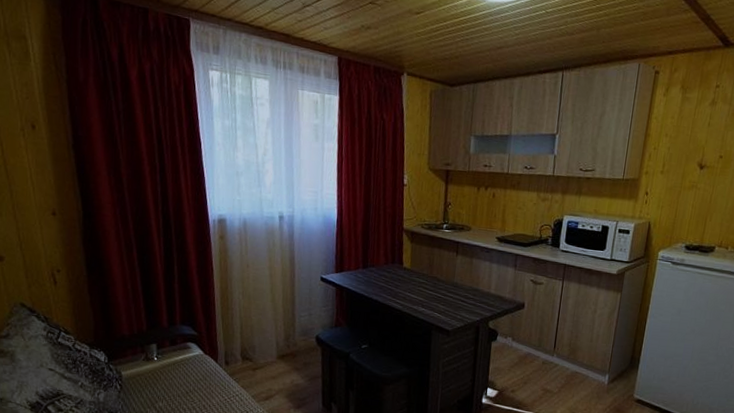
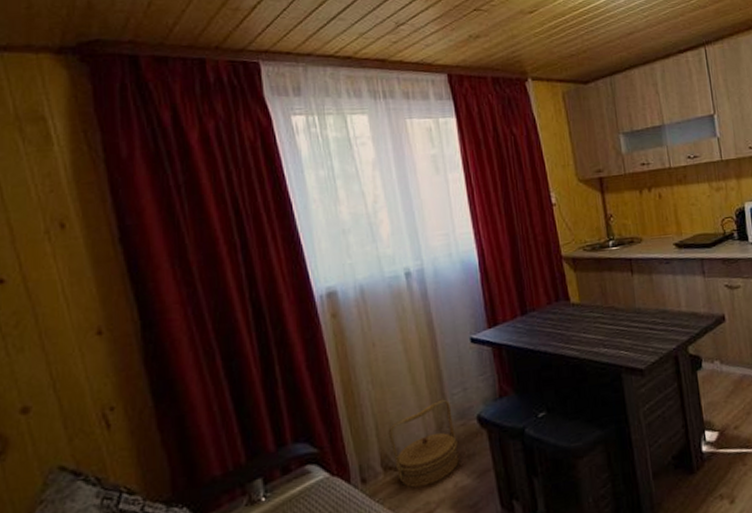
basket: none [249,318,298,377] -> present [388,399,459,488]

